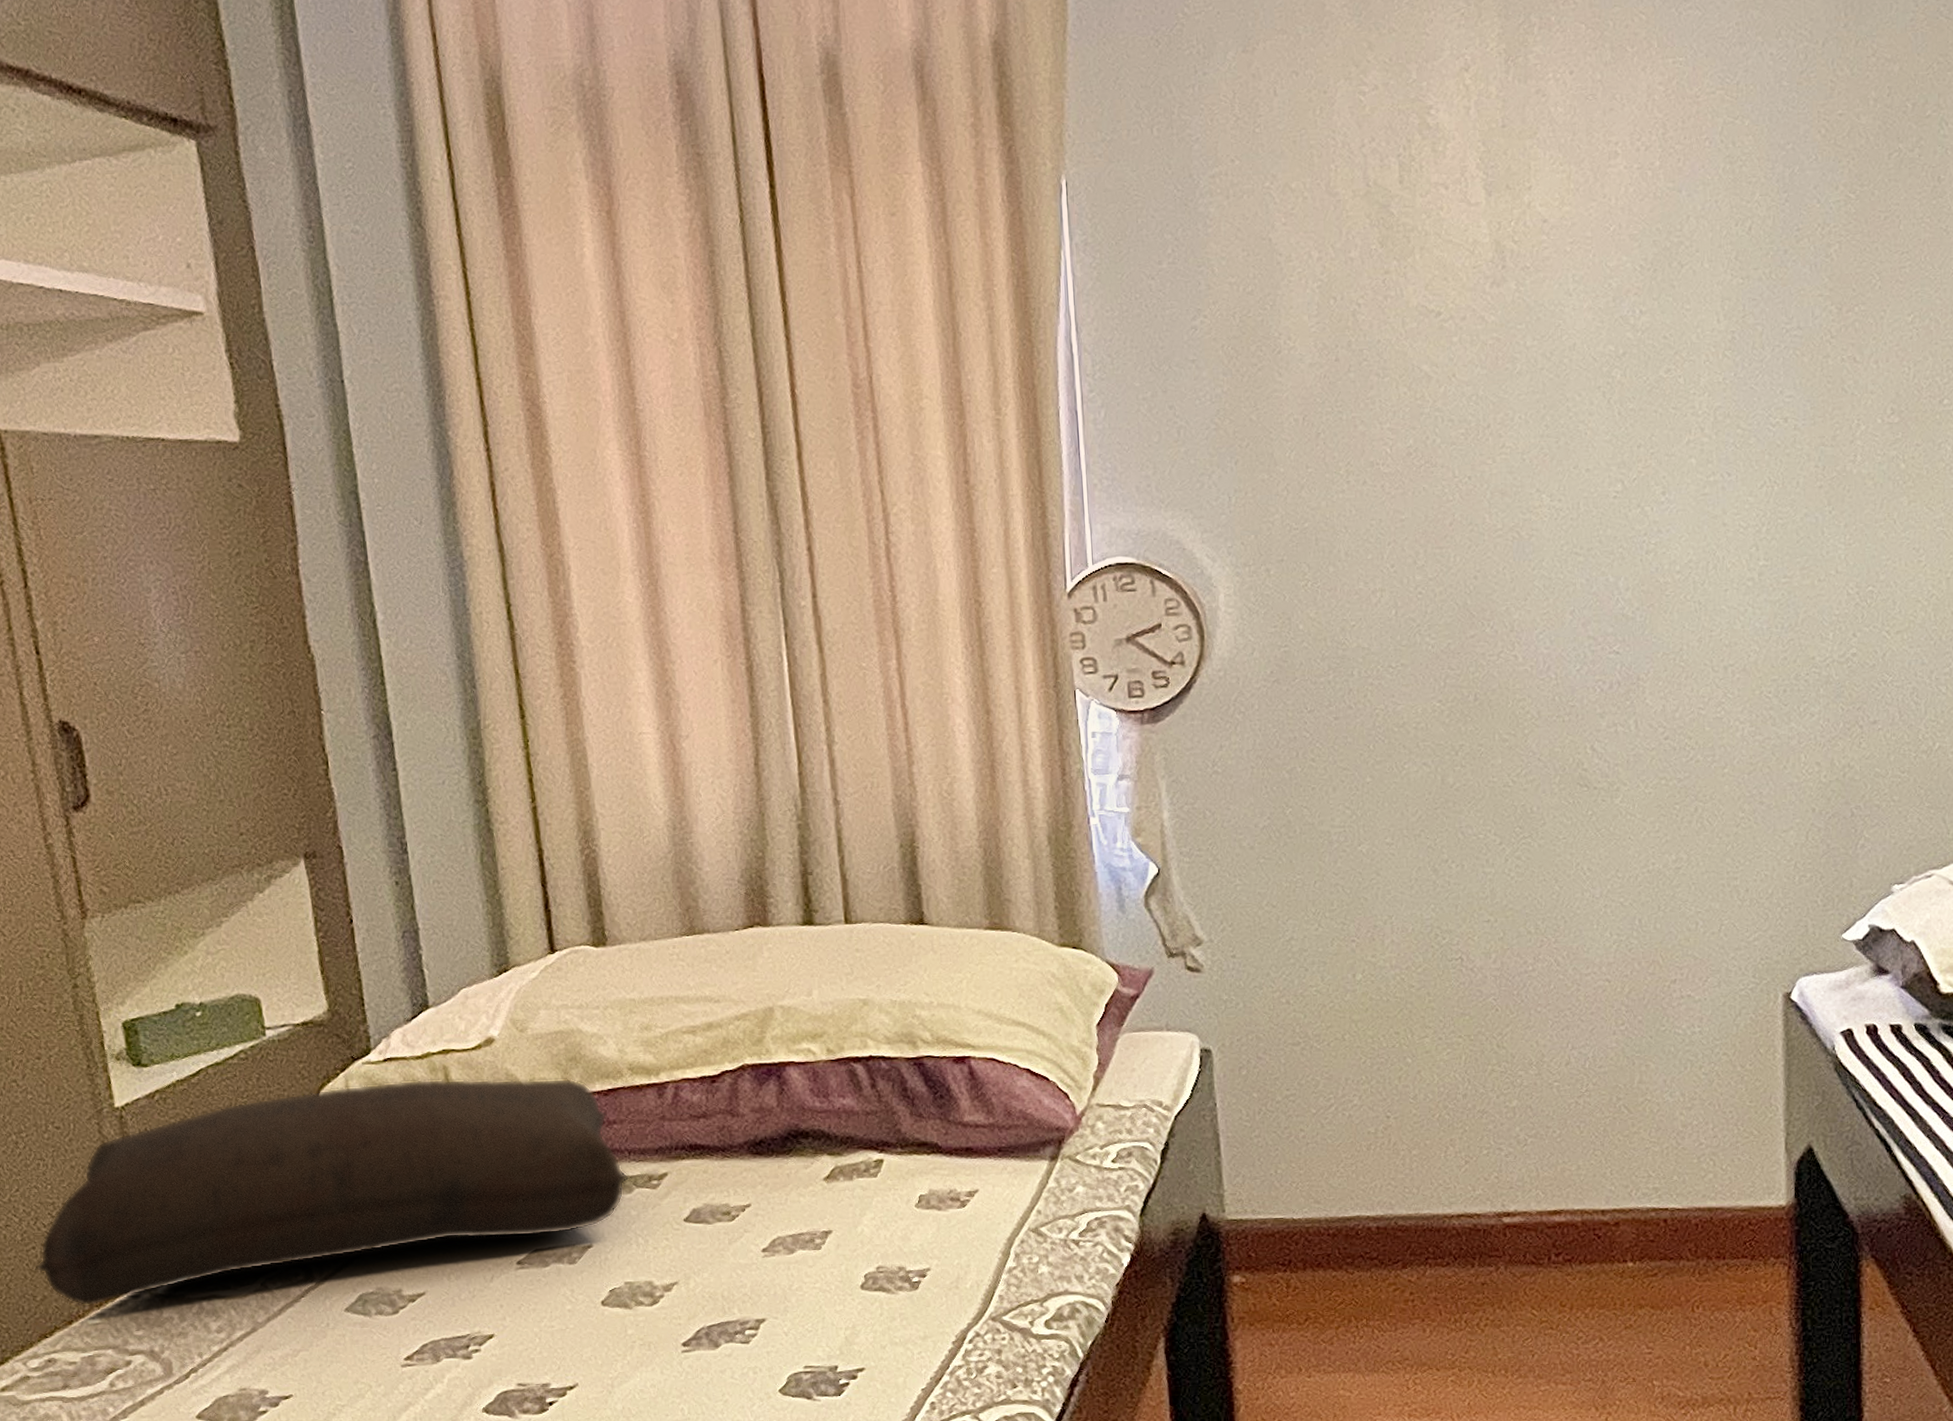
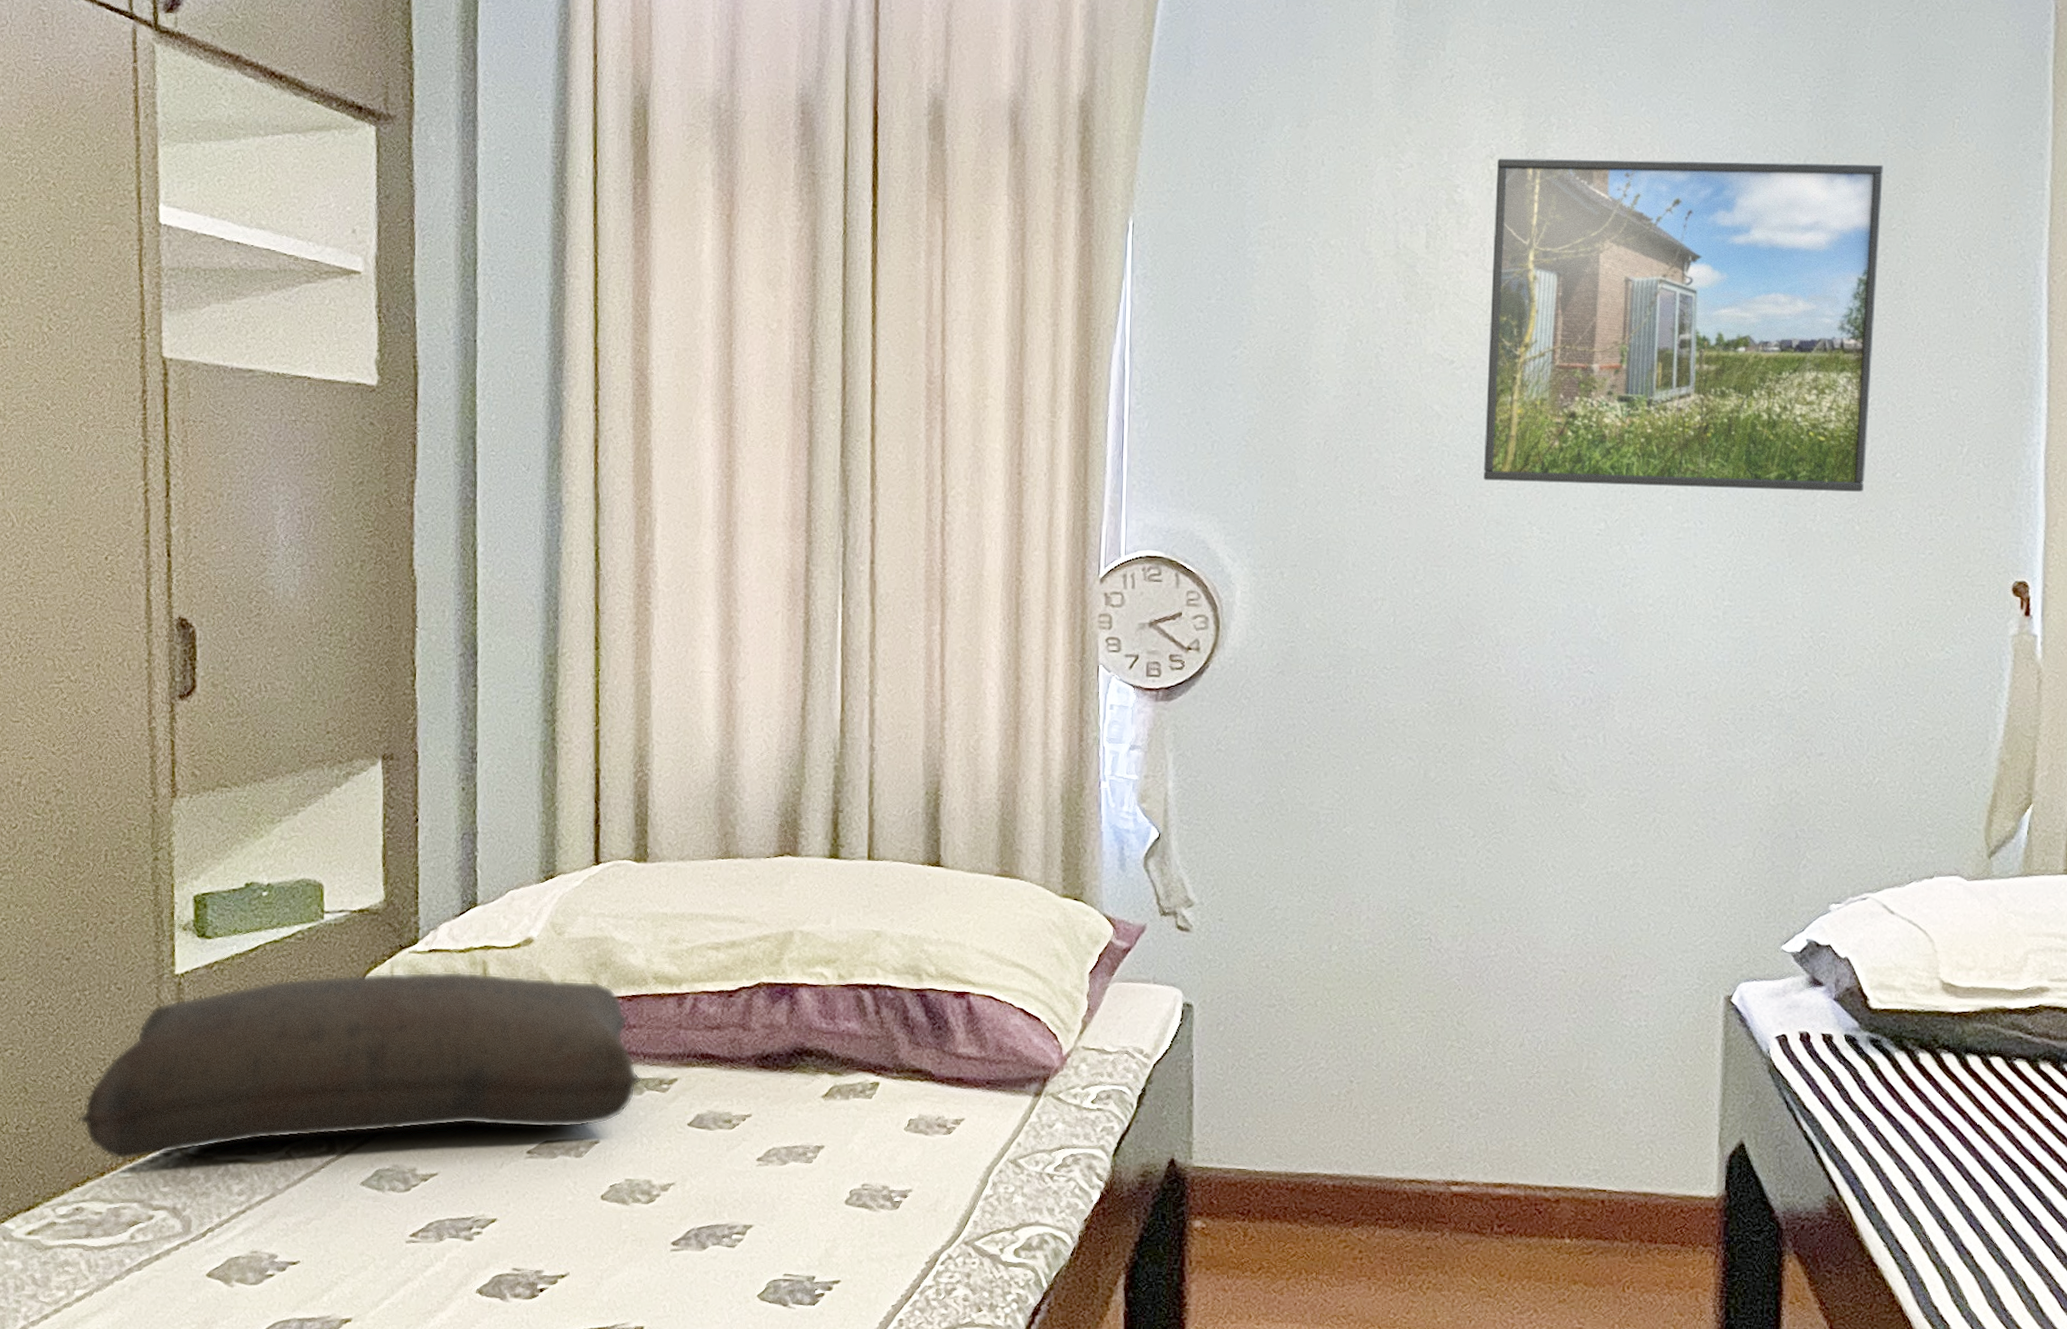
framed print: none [1473,41,1914,446] -> present [1484,158,1883,492]

